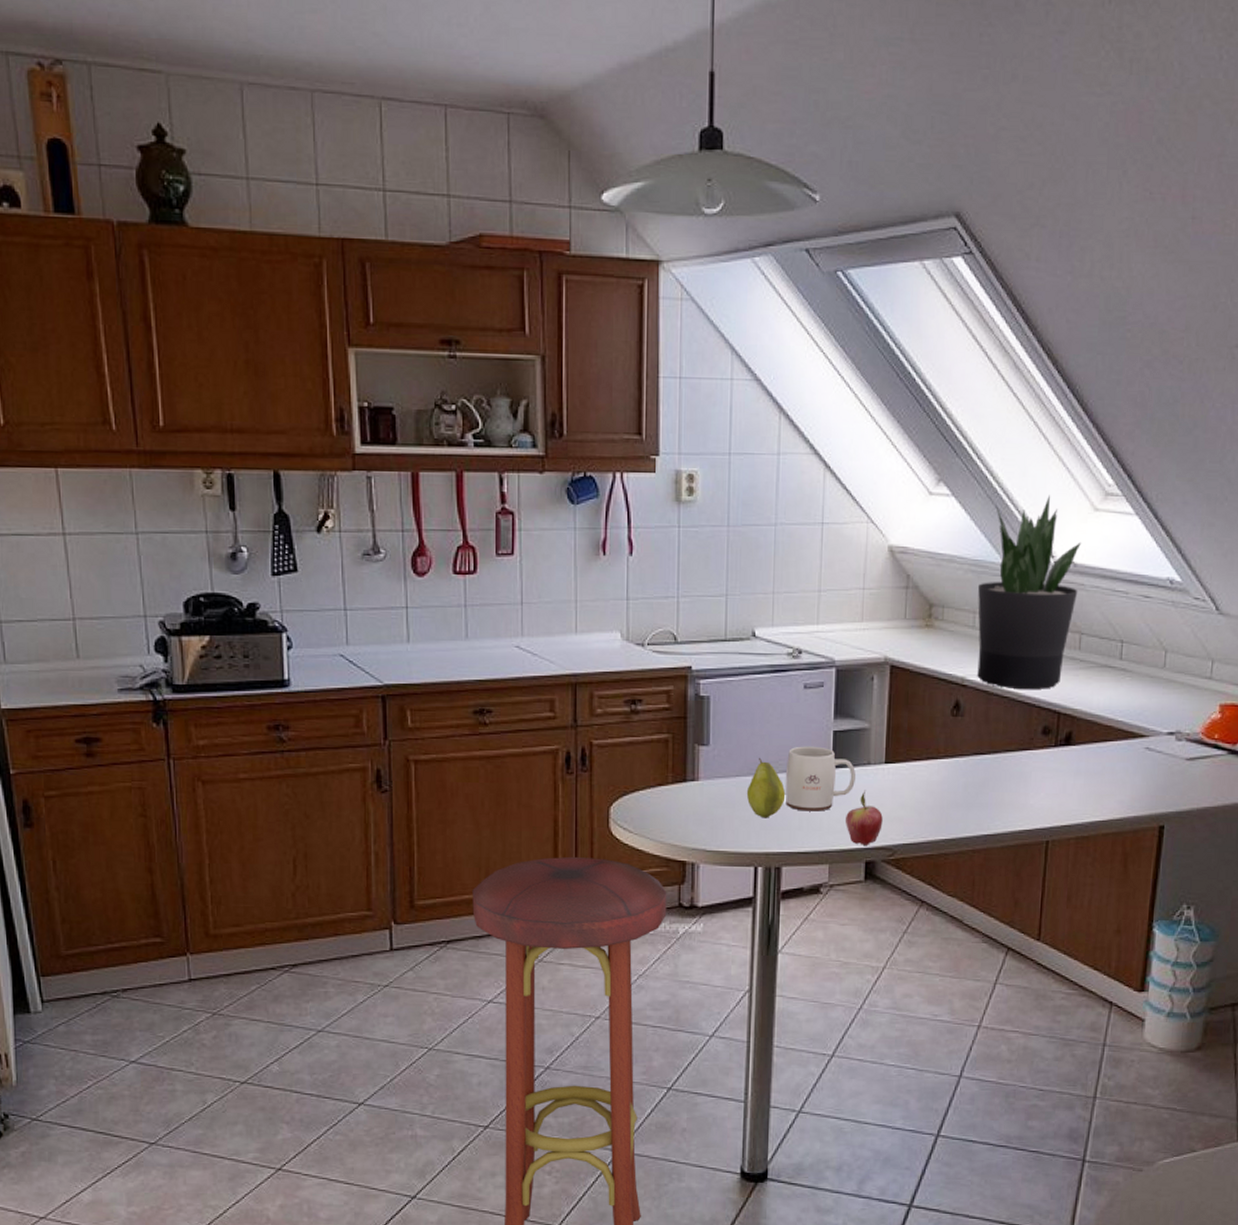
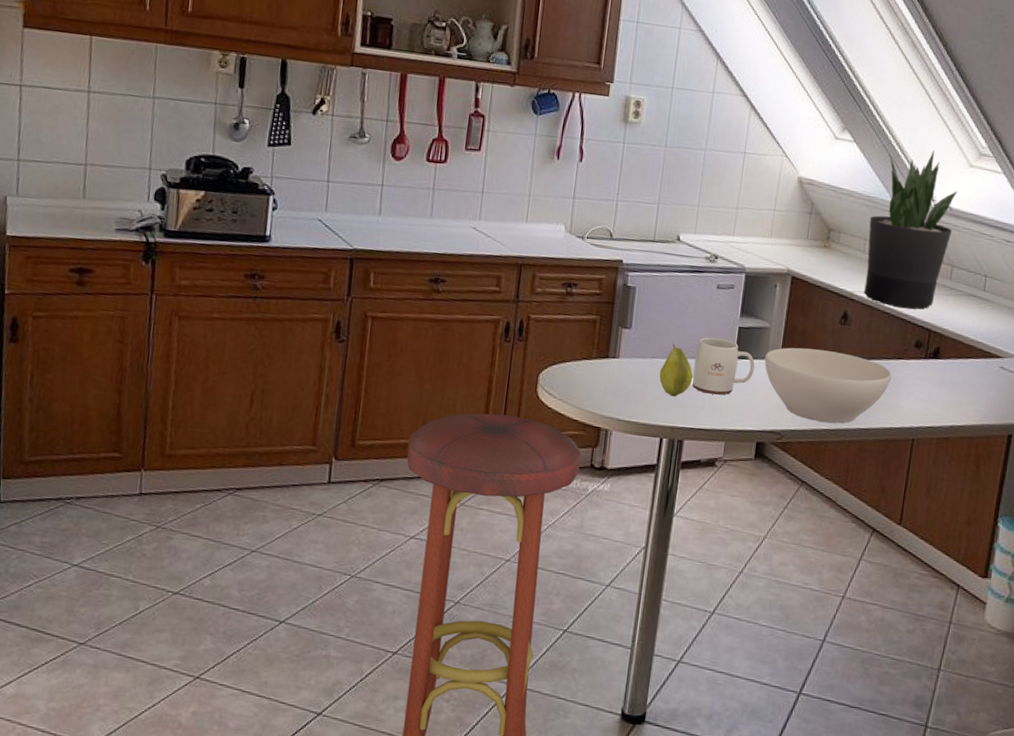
fruit: present [844,790,883,845] -> none [742,380,775,428]
bowl: none [866,748,1018,831] -> present [764,347,892,423]

